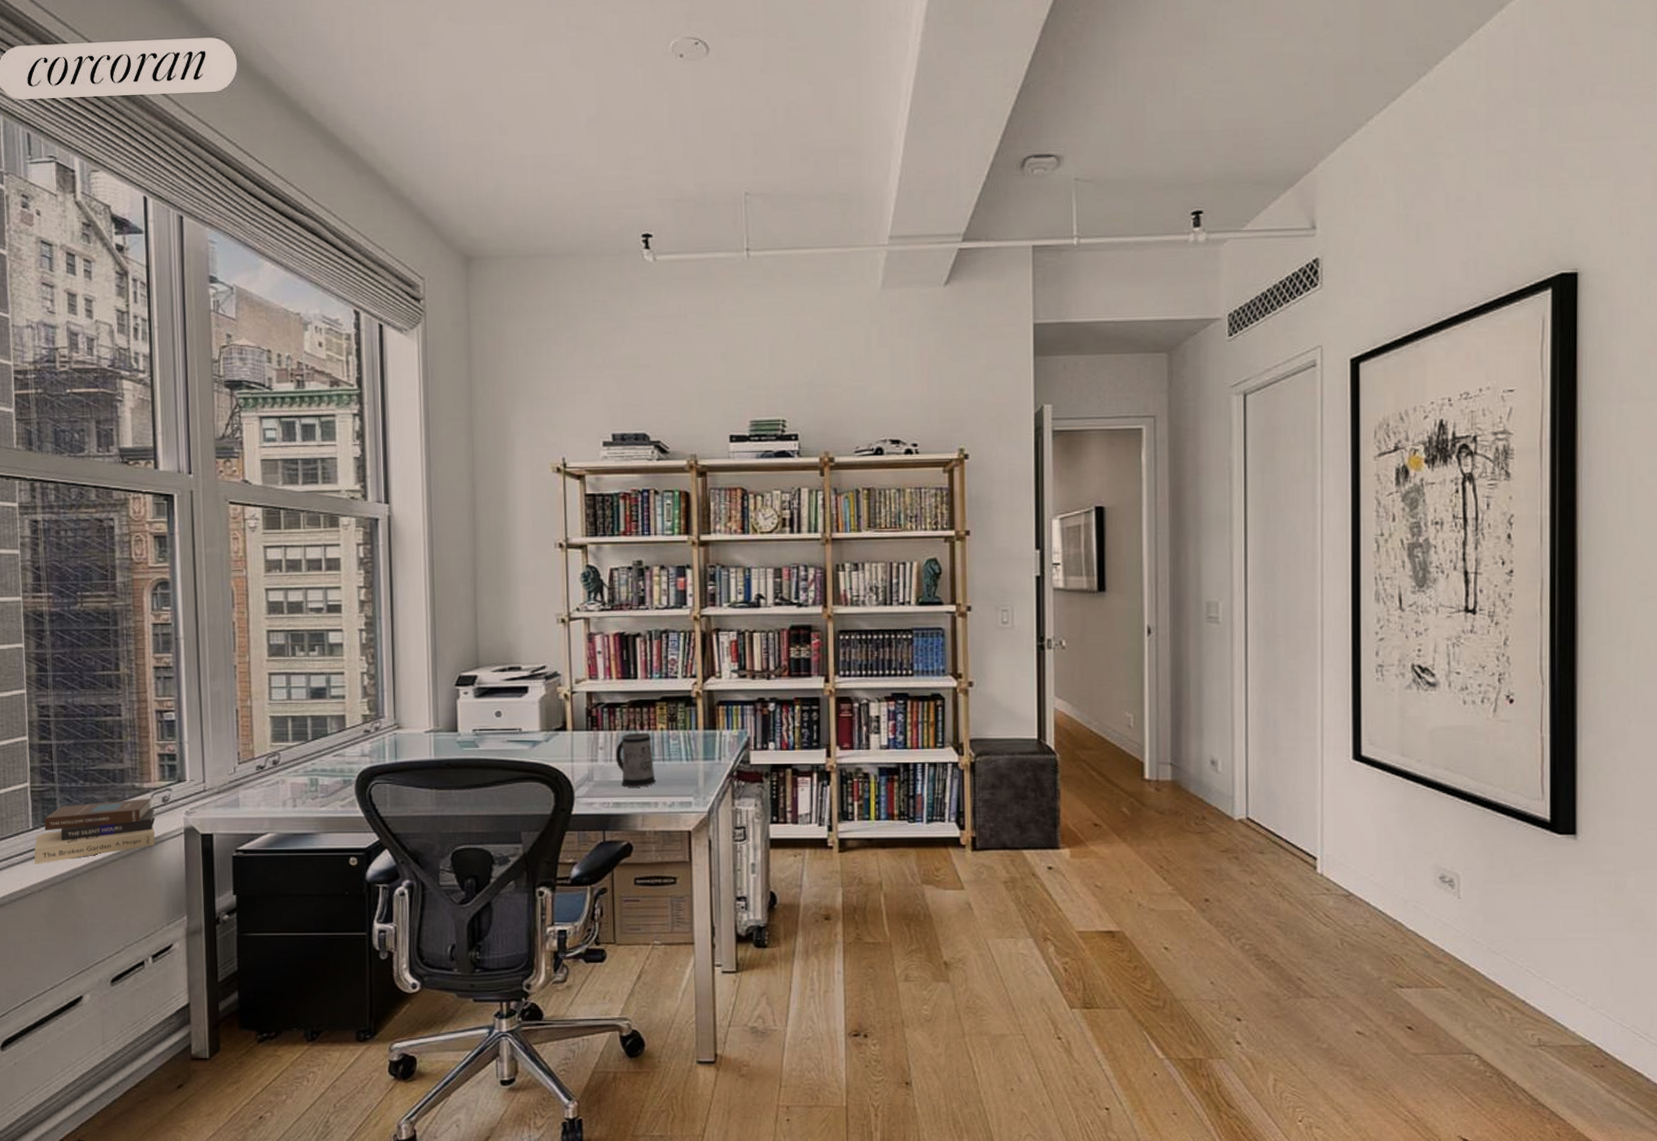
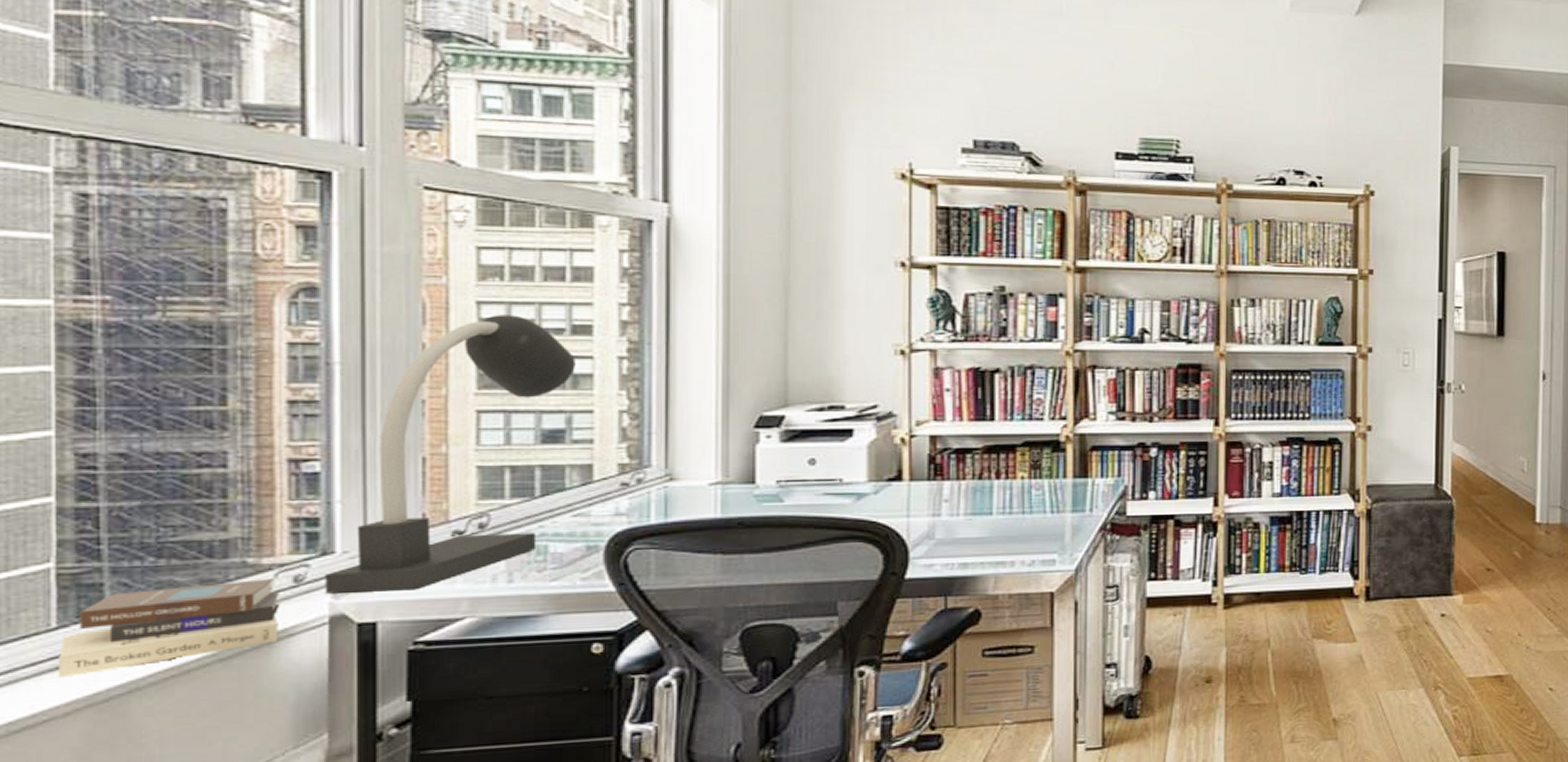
desk lamp: none [180,598,331,811] -> present [325,315,575,594]
mug: present [615,732,657,787] -> none [963,482,1014,545]

